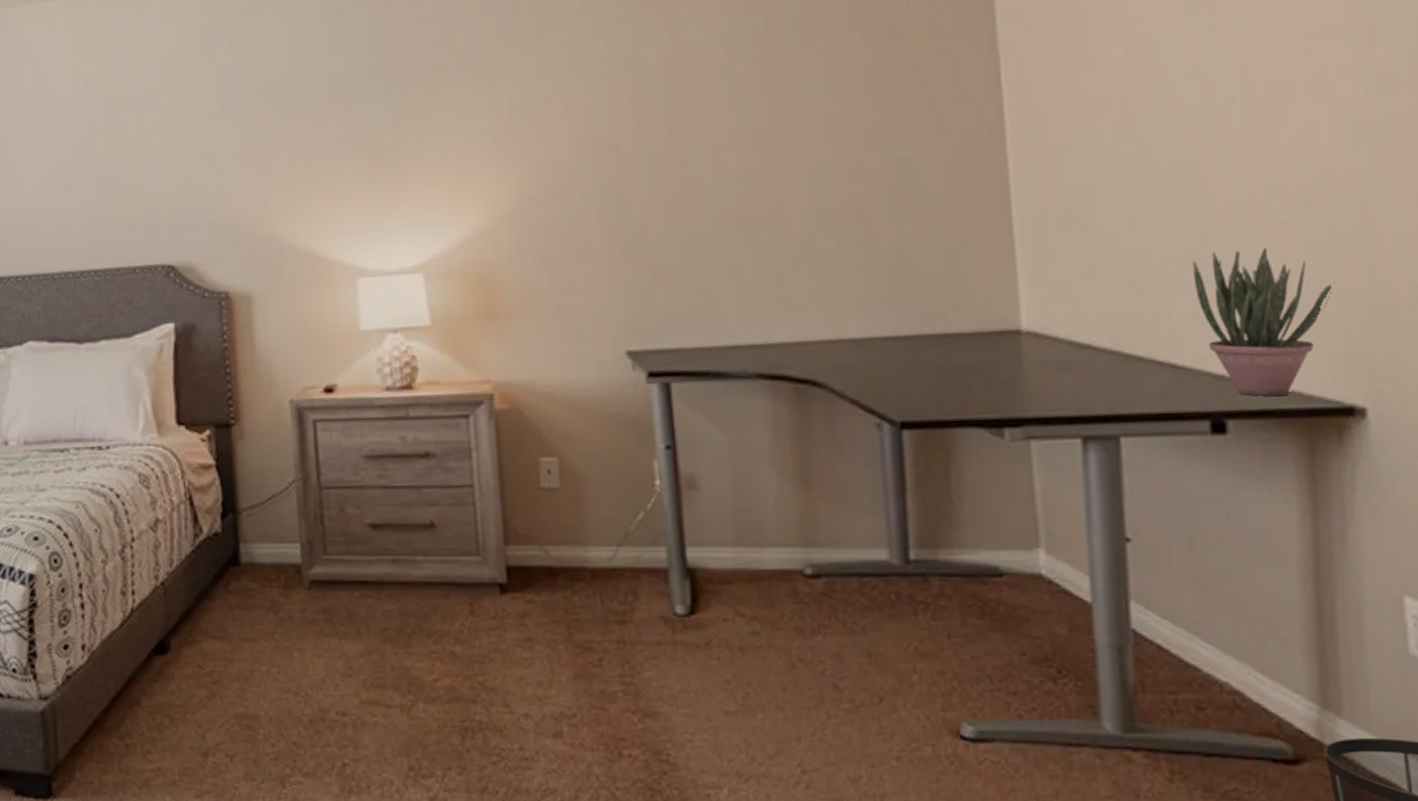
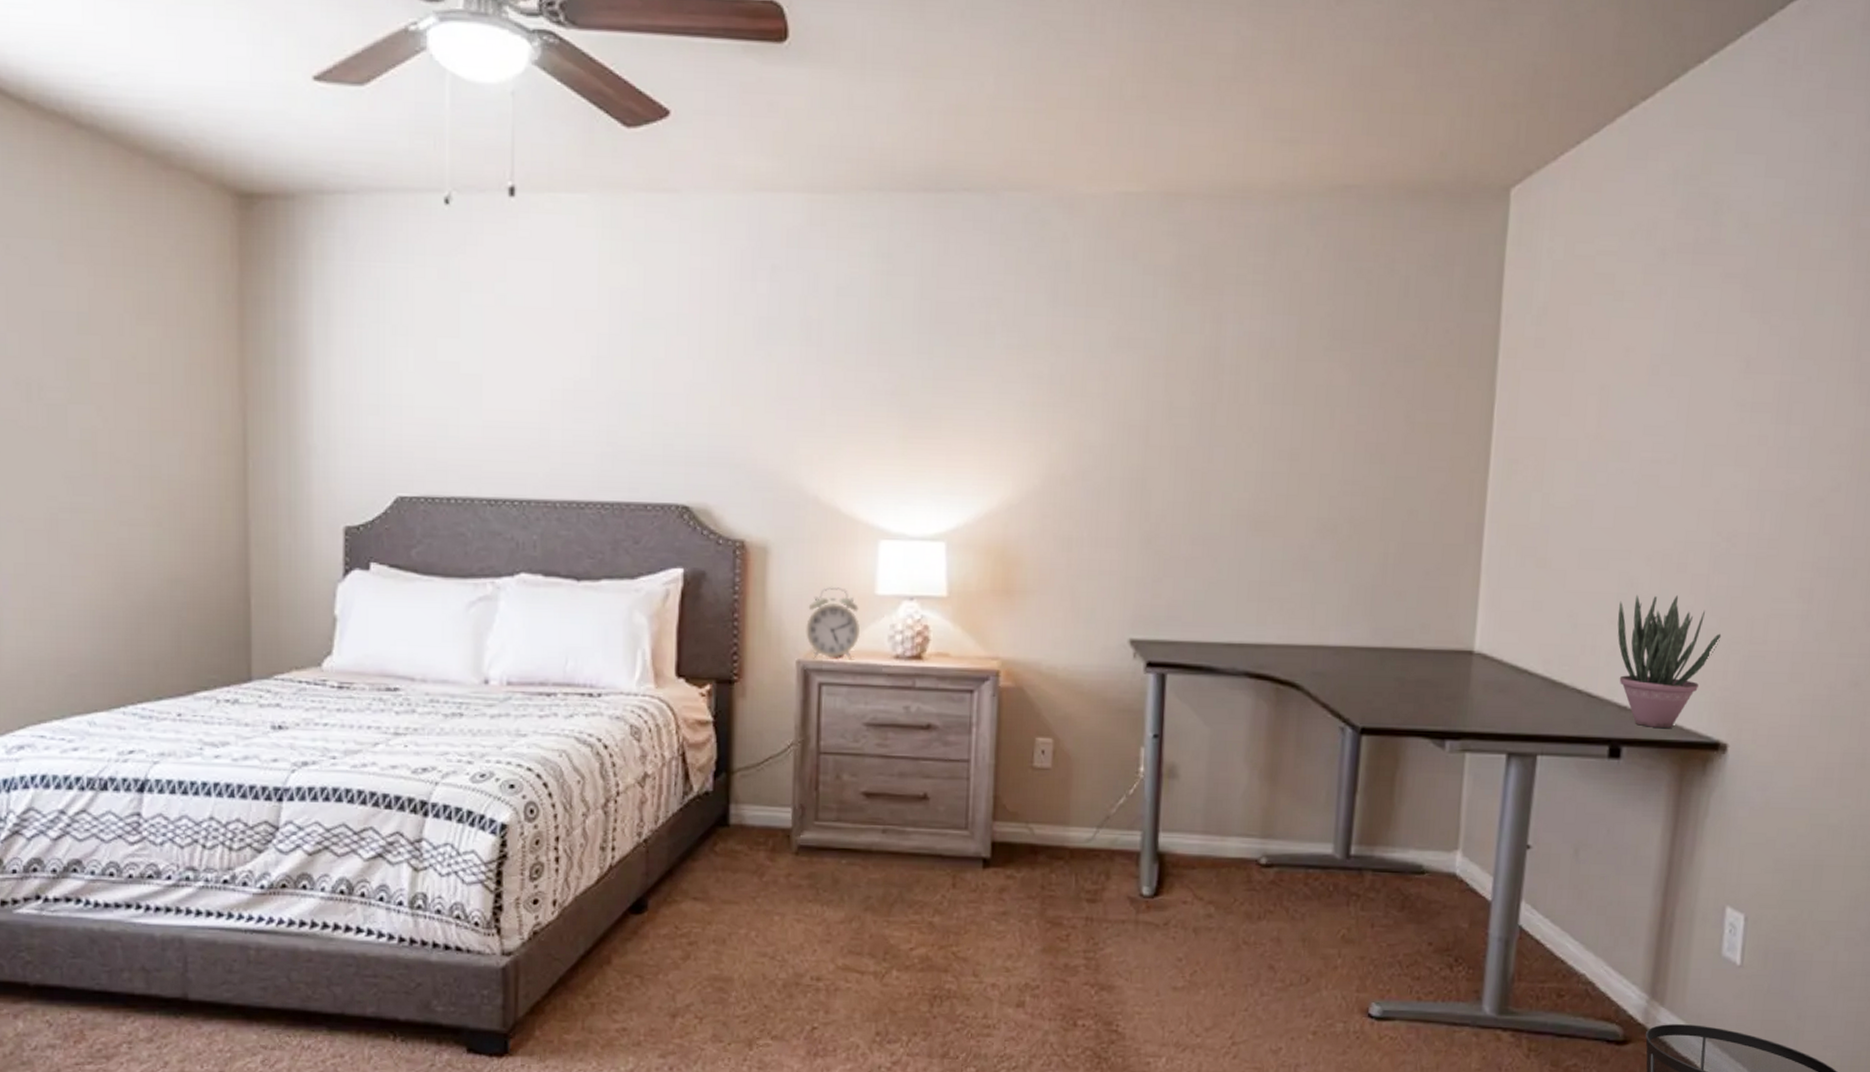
alarm clock: none [295,327,349,397] -> present [806,587,860,659]

